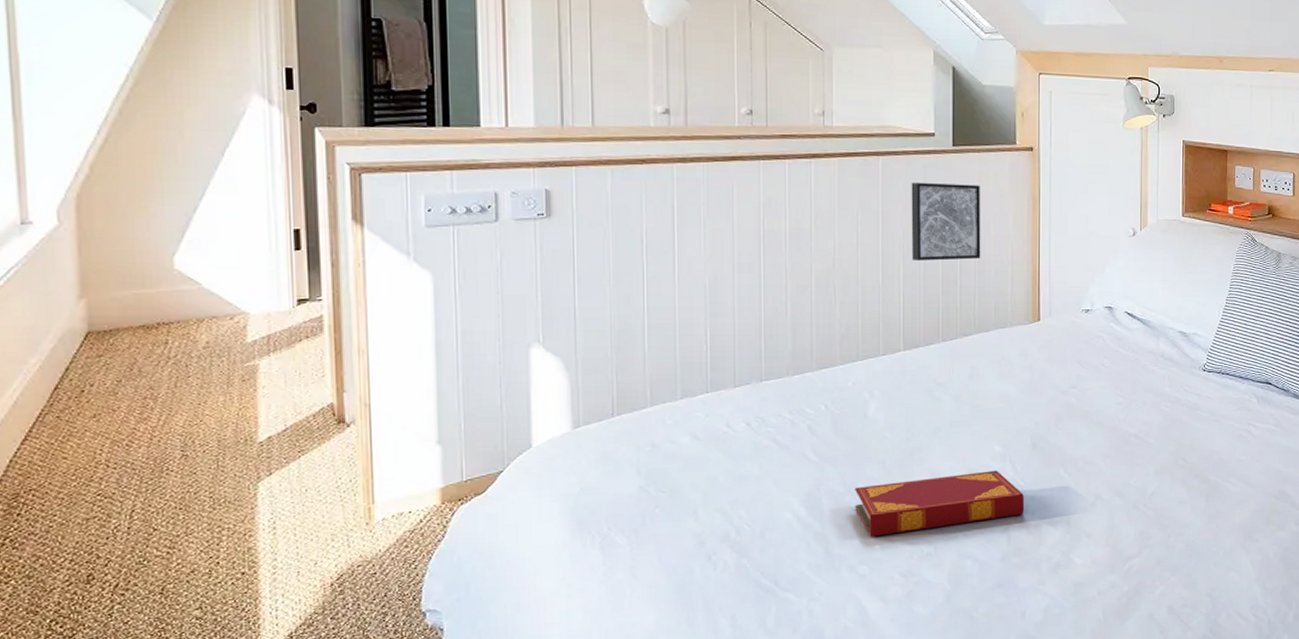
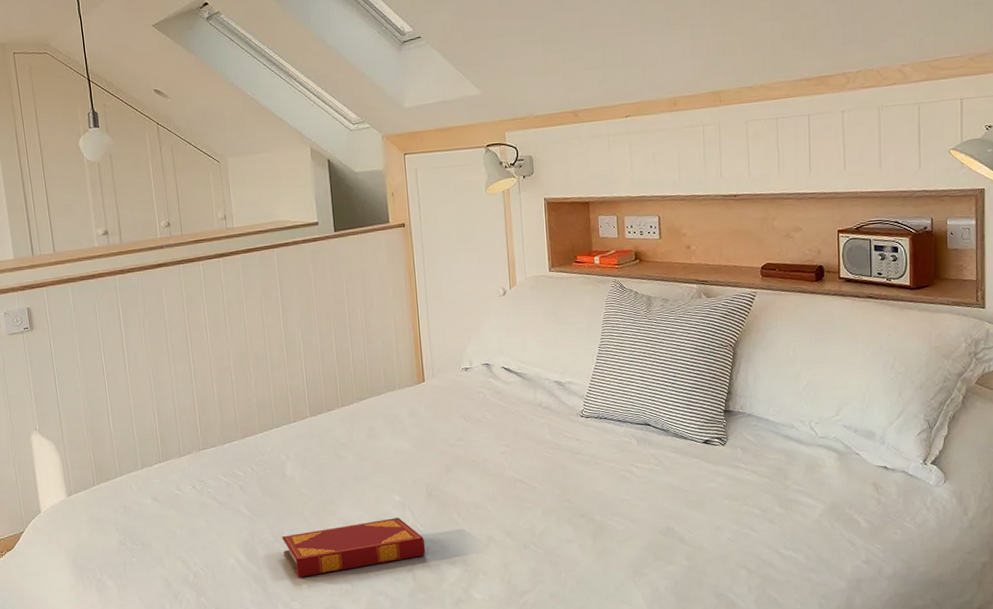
wall art: present [911,183,981,261] -> none [302,264,368,337]

